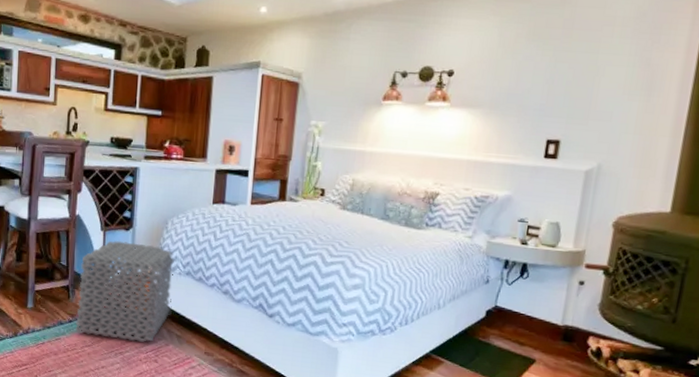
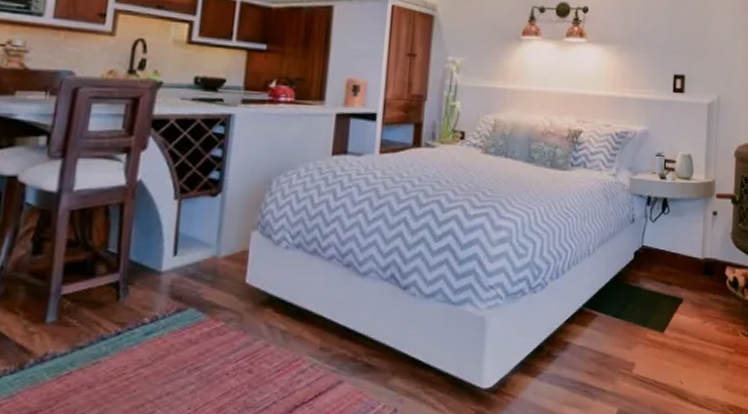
pouf: present [75,240,177,342] -> none [126,210,283,349]

